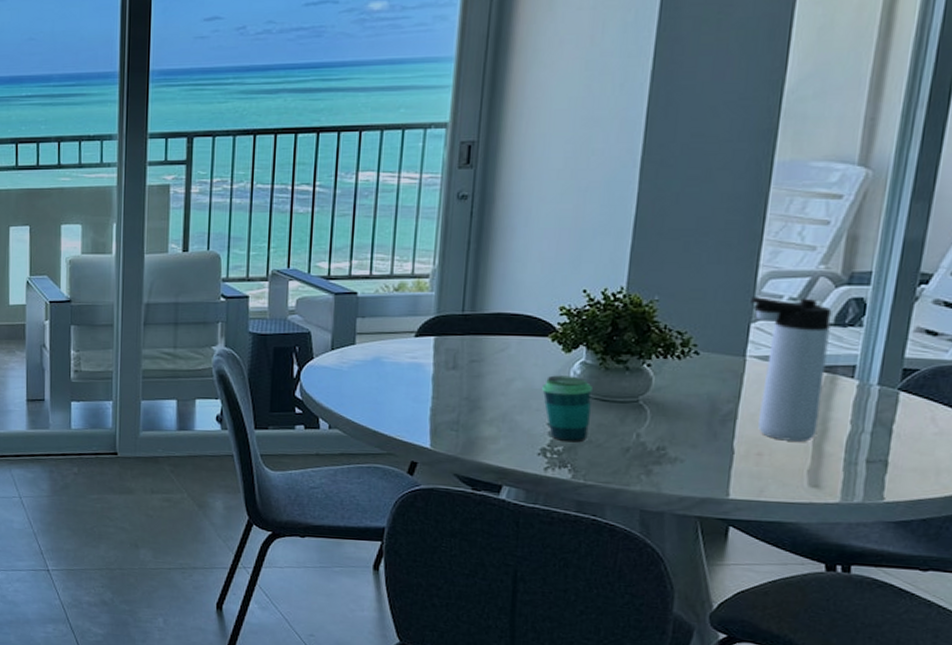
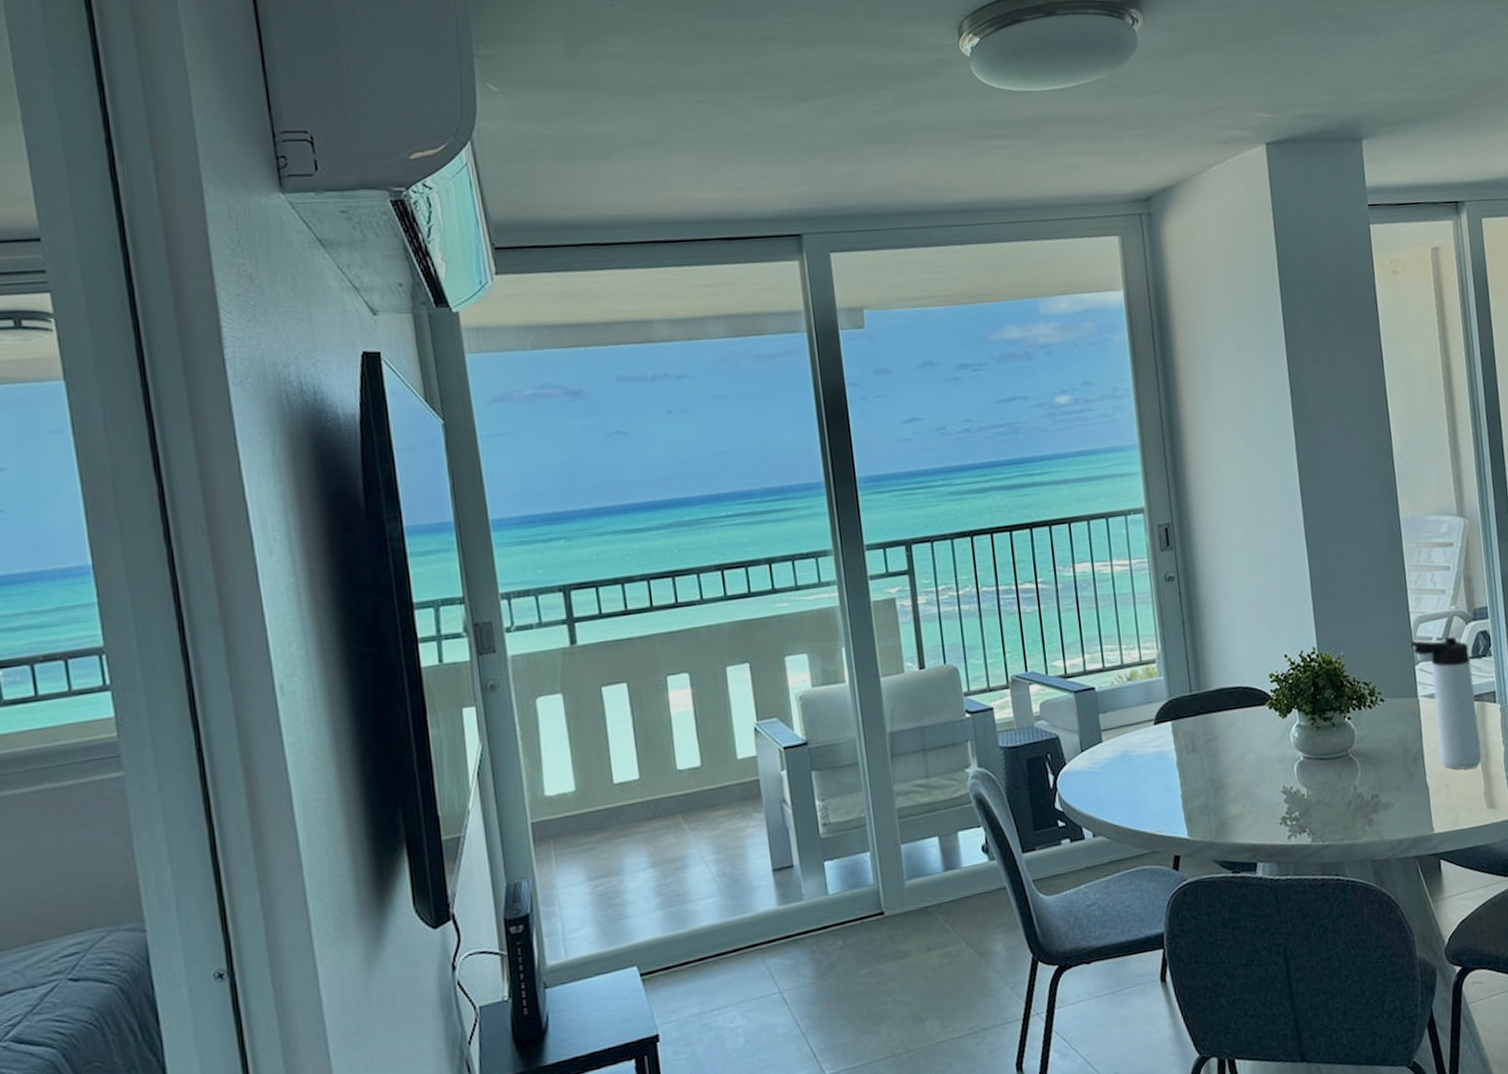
cup: present [542,375,593,443] -> none [1270,740,1316,806]

